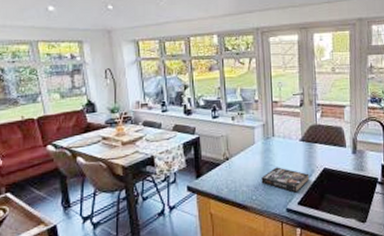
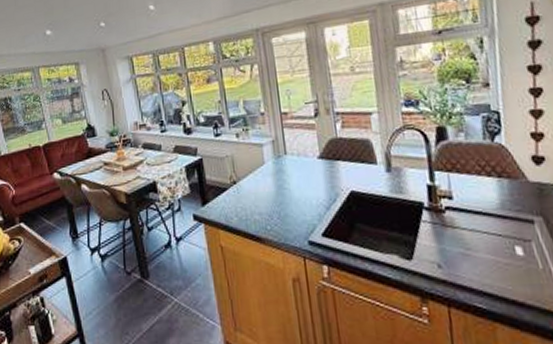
book: present [261,167,310,193] -> none [275,190,334,222]

